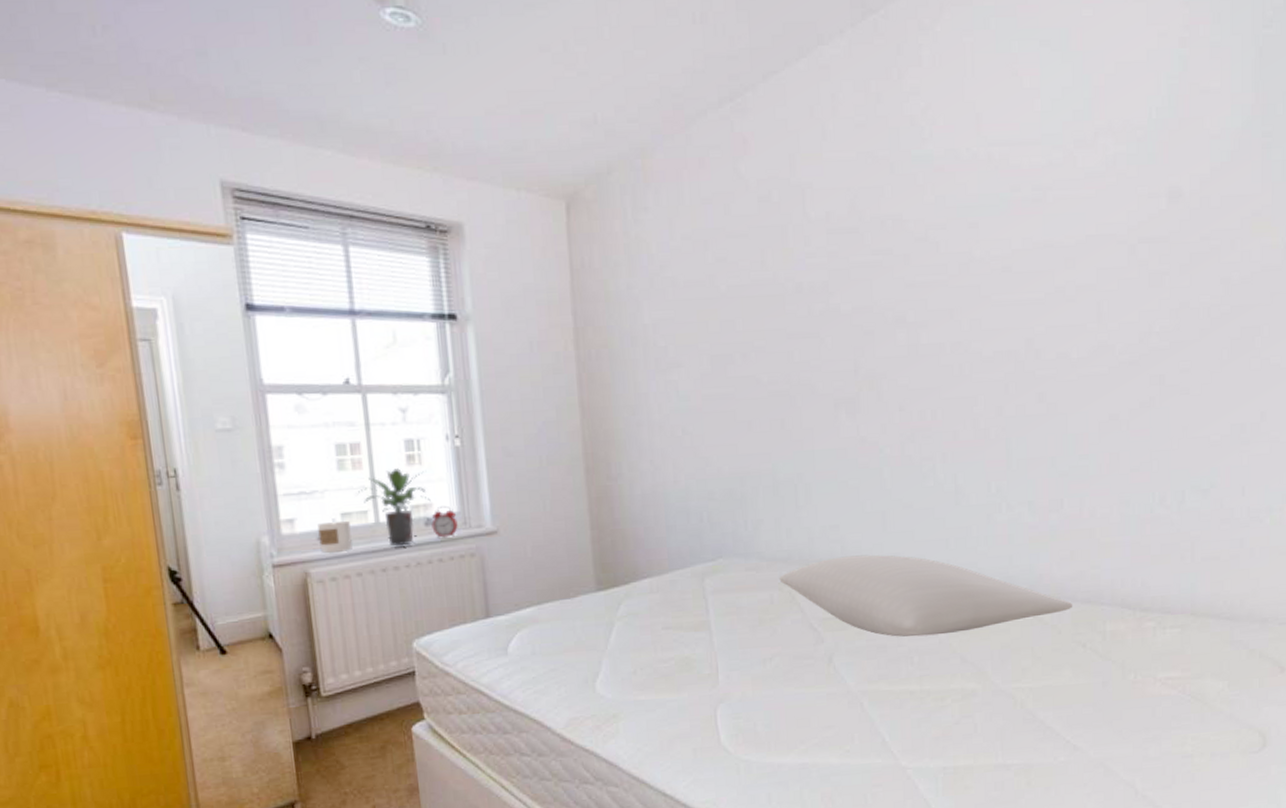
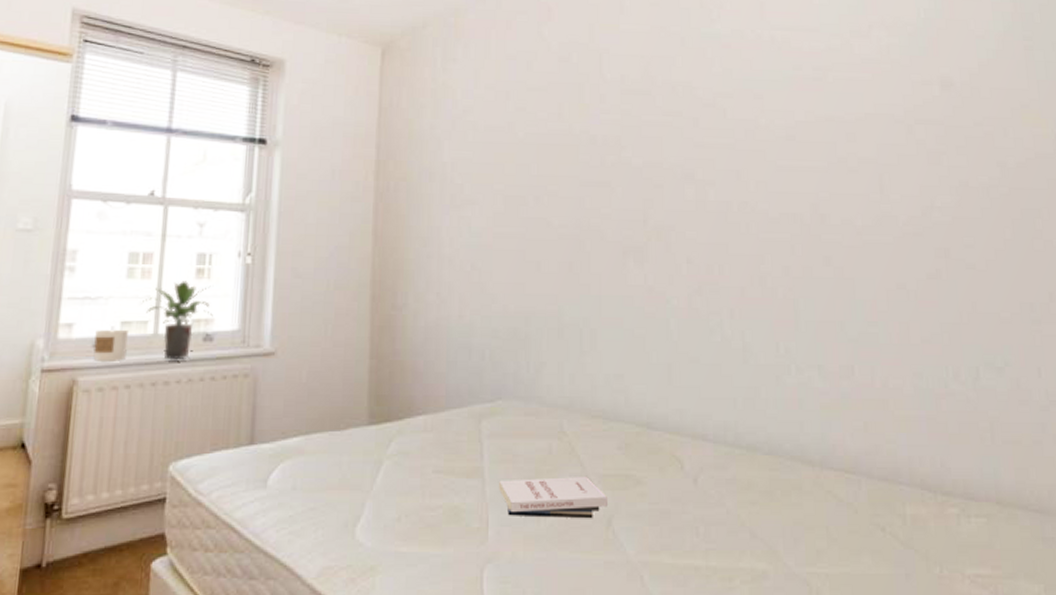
alarm clock: present [432,505,458,538] -> none [210,322,237,355]
books: none [724,620,828,662] -> present [498,476,607,519]
pillow: present [779,554,1073,638] -> none [559,408,870,504]

